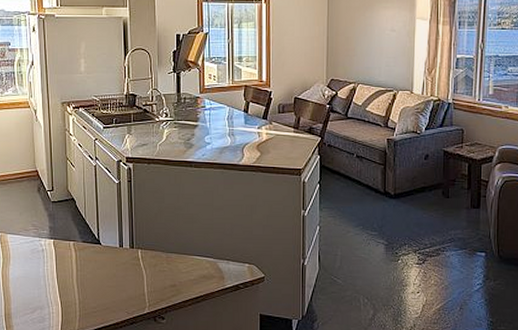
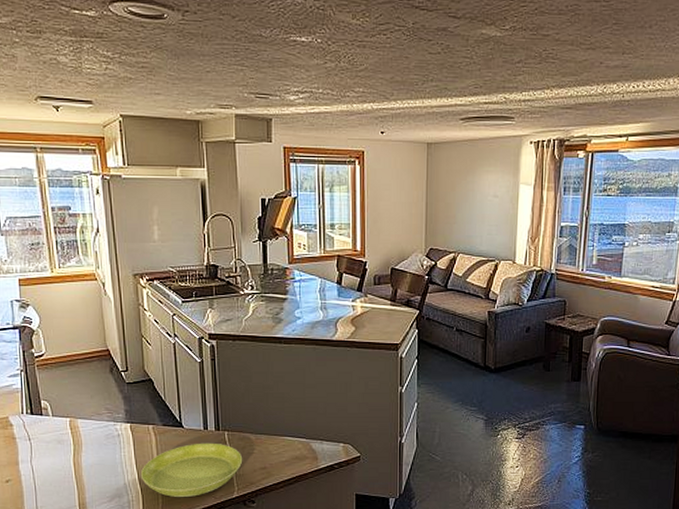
saucer: none [60,259,155,312] -> present [140,443,243,498]

